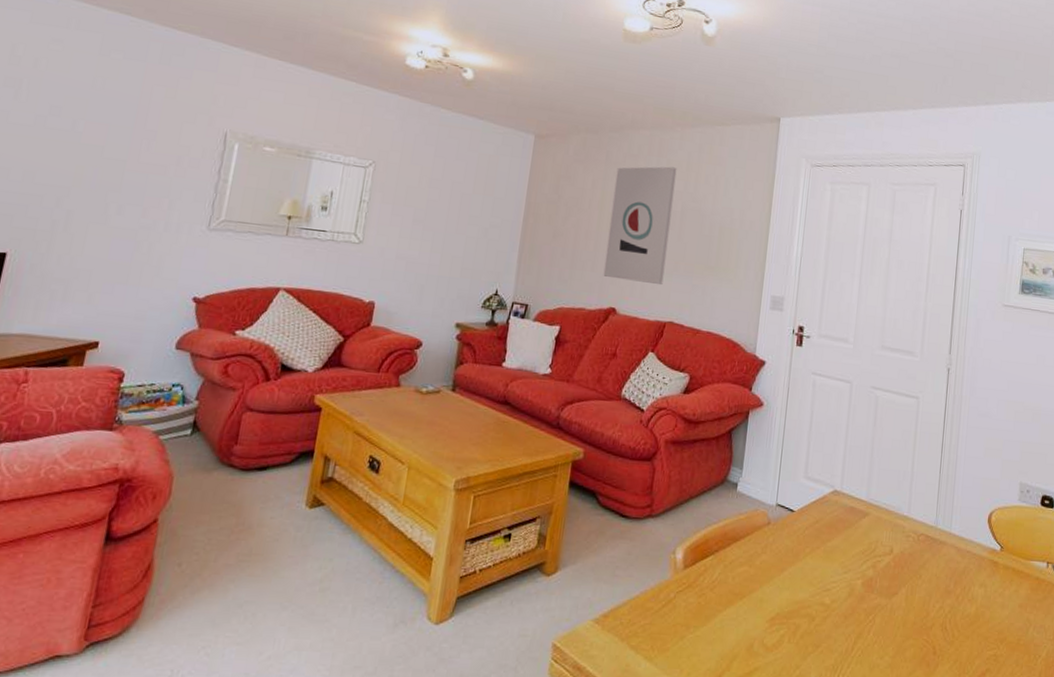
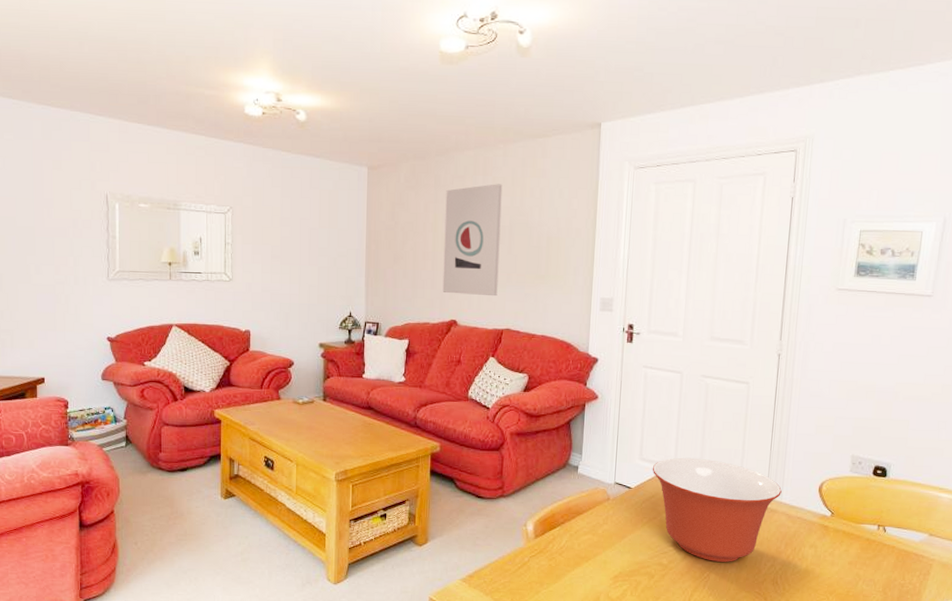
mixing bowl: none [817,477,951,603] -> present [652,457,782,562]

